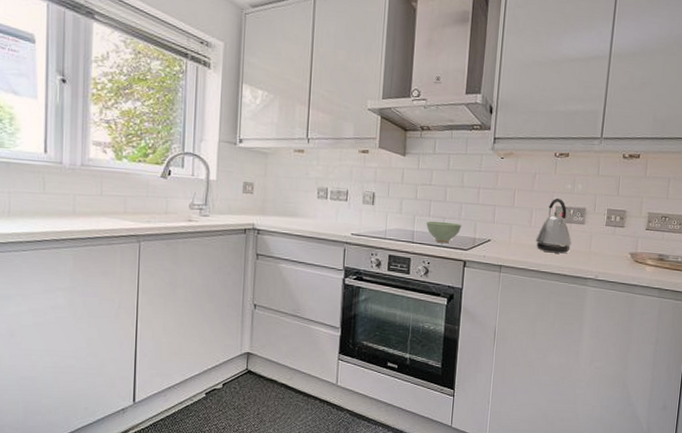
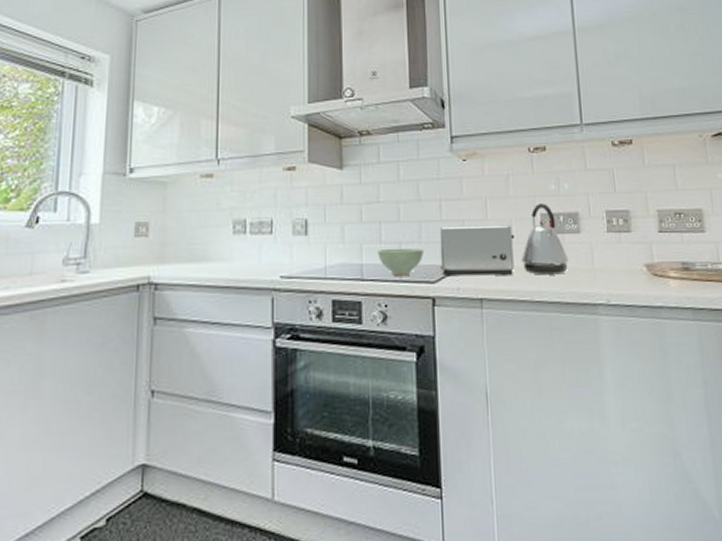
toaster: none [473,208,534,251] -> present [439,224,515,277]

